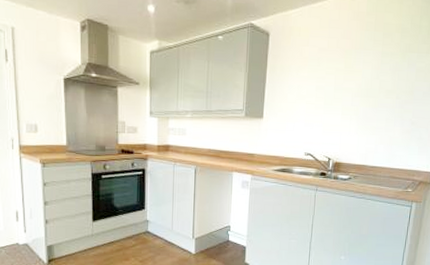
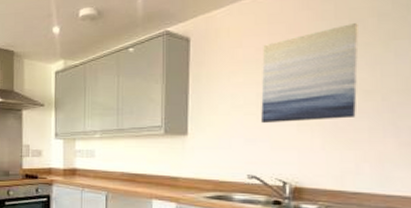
wall art: none [318,36,388,112] -> present [261,23,359,124]

